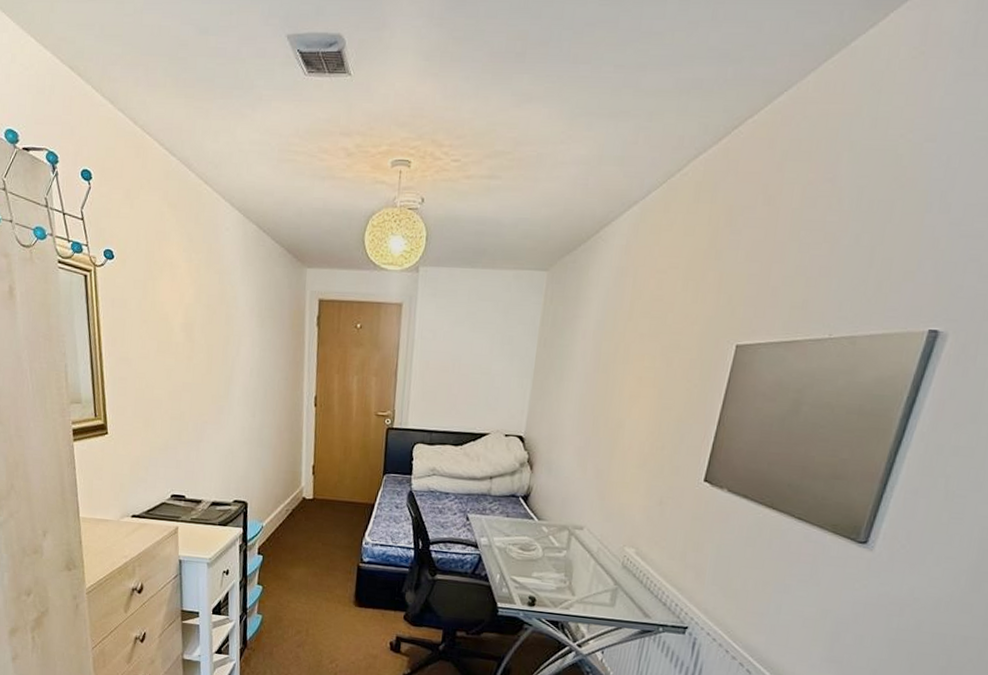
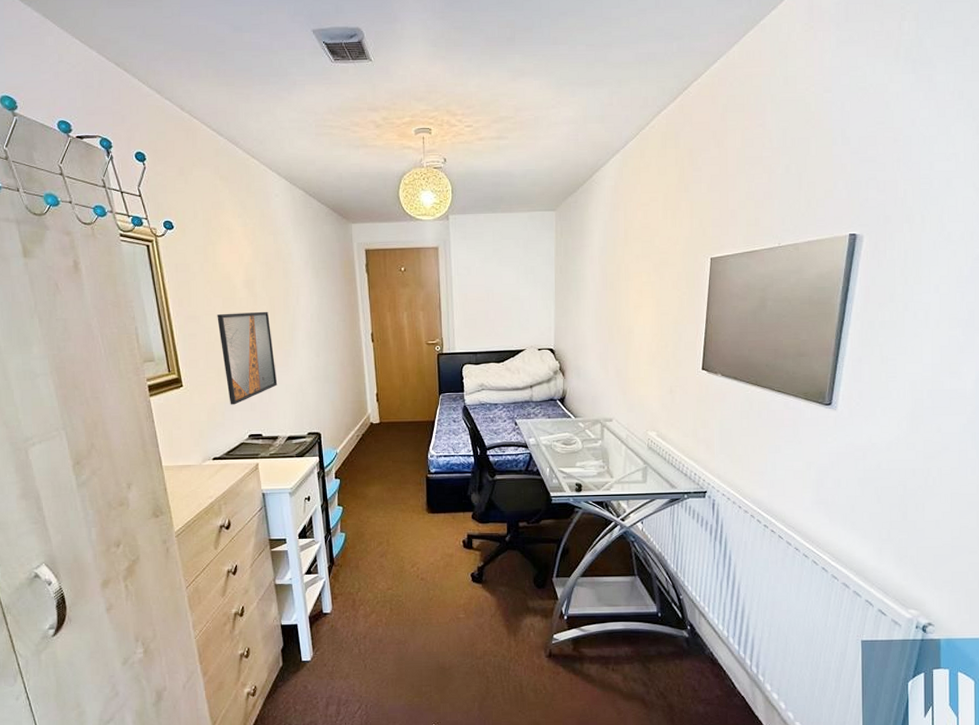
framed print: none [150,358,207,460] -> present [217,311,278,405]

